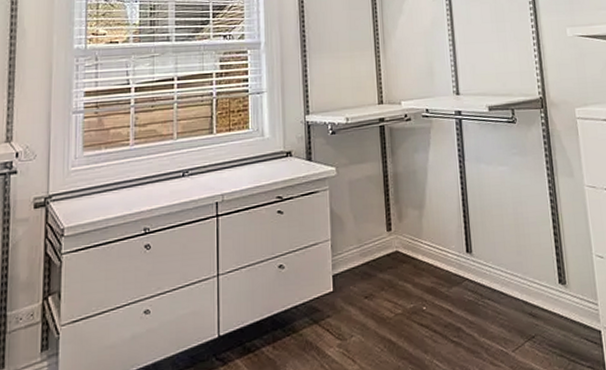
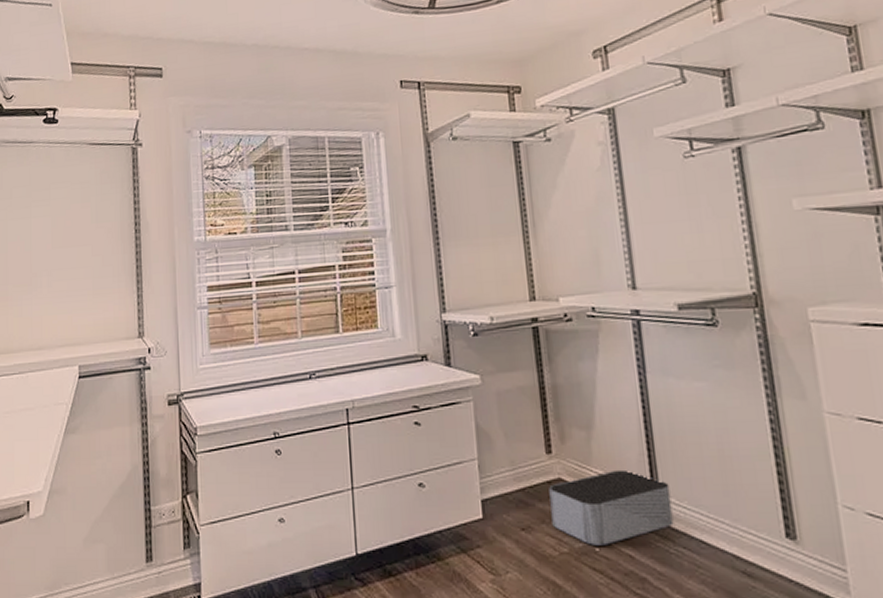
storage bin: none [388,240,482,305] -> present [549,469,674,545]

